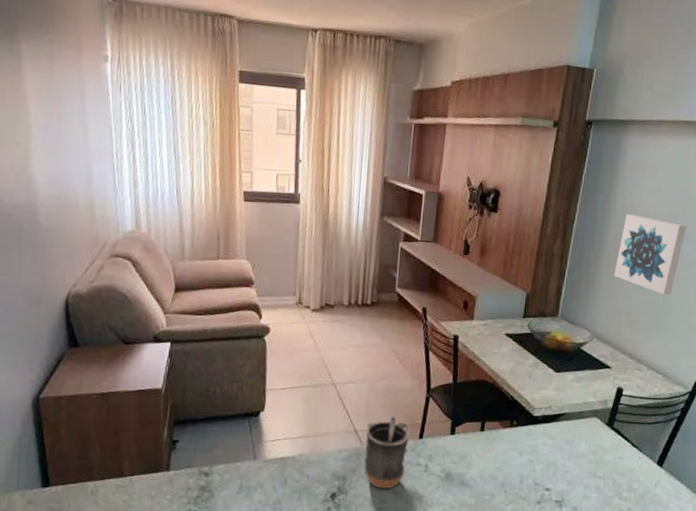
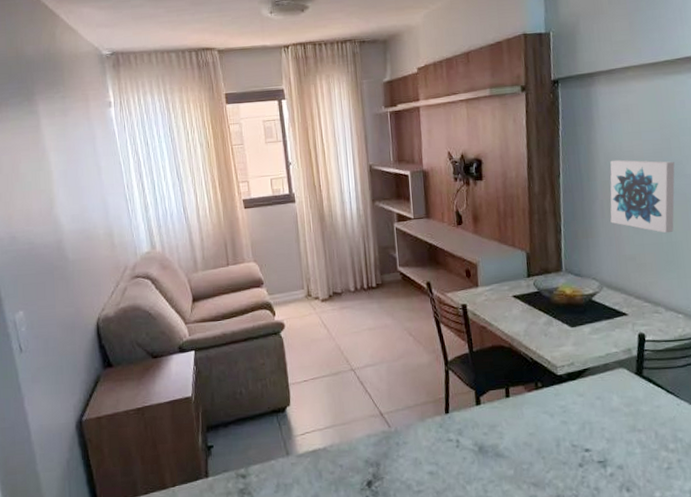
mug: present [364,416,409,490] -> none [392,394,437,471]

